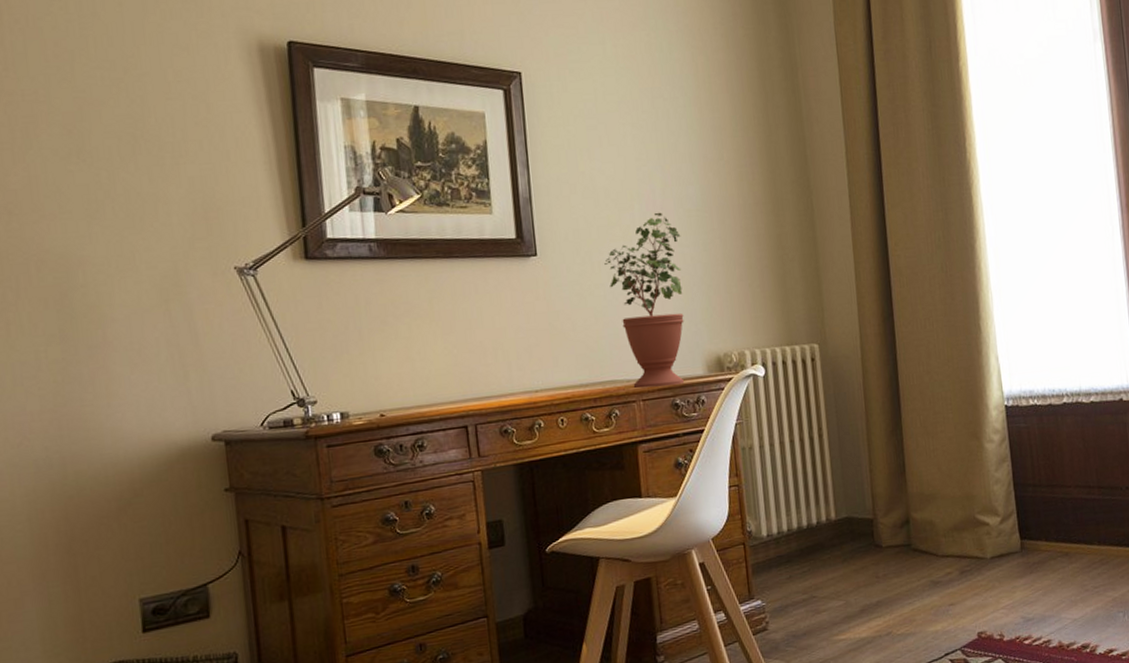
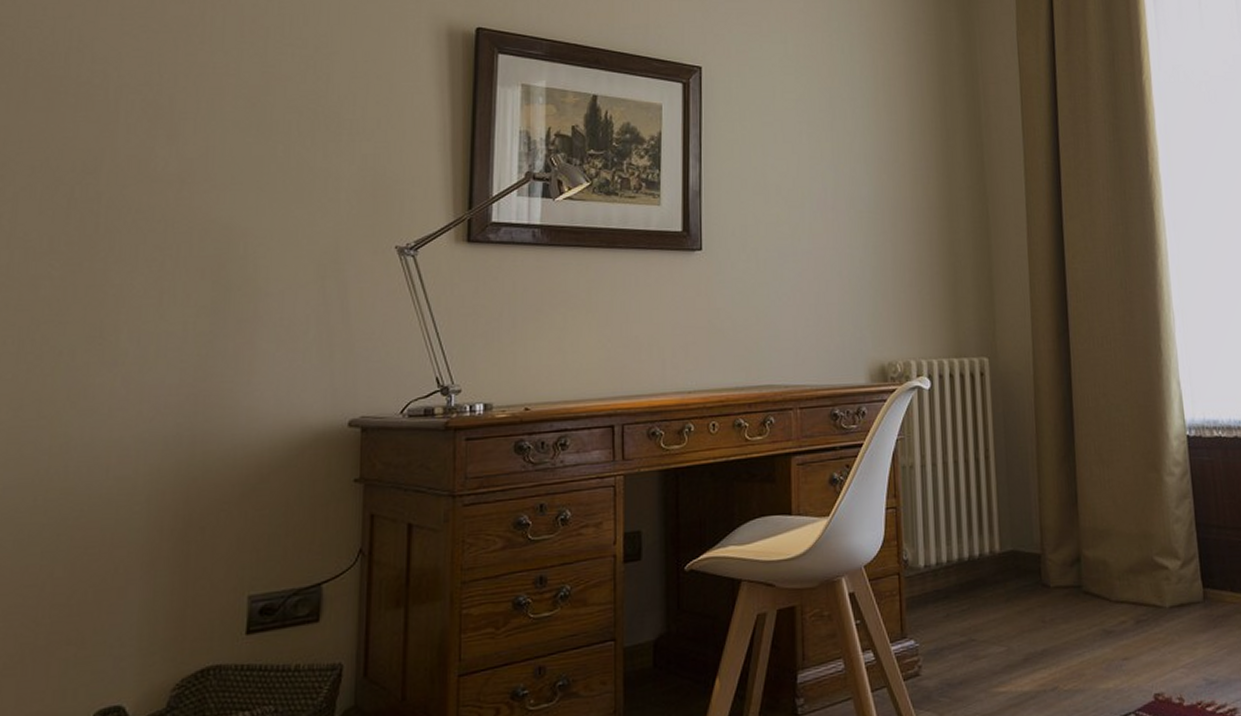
potted plant: present [604,212,685,389] -> none [770,212,851,396]

